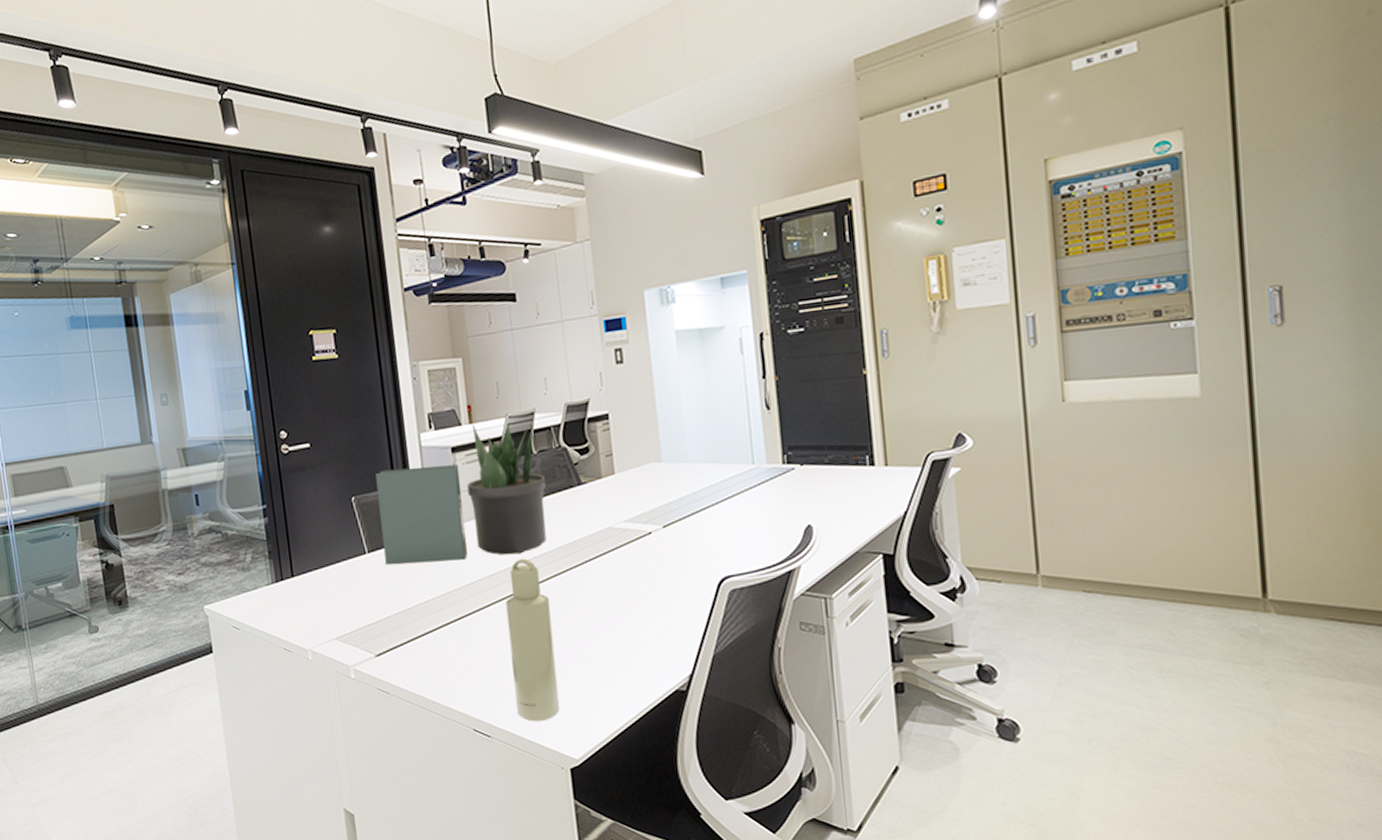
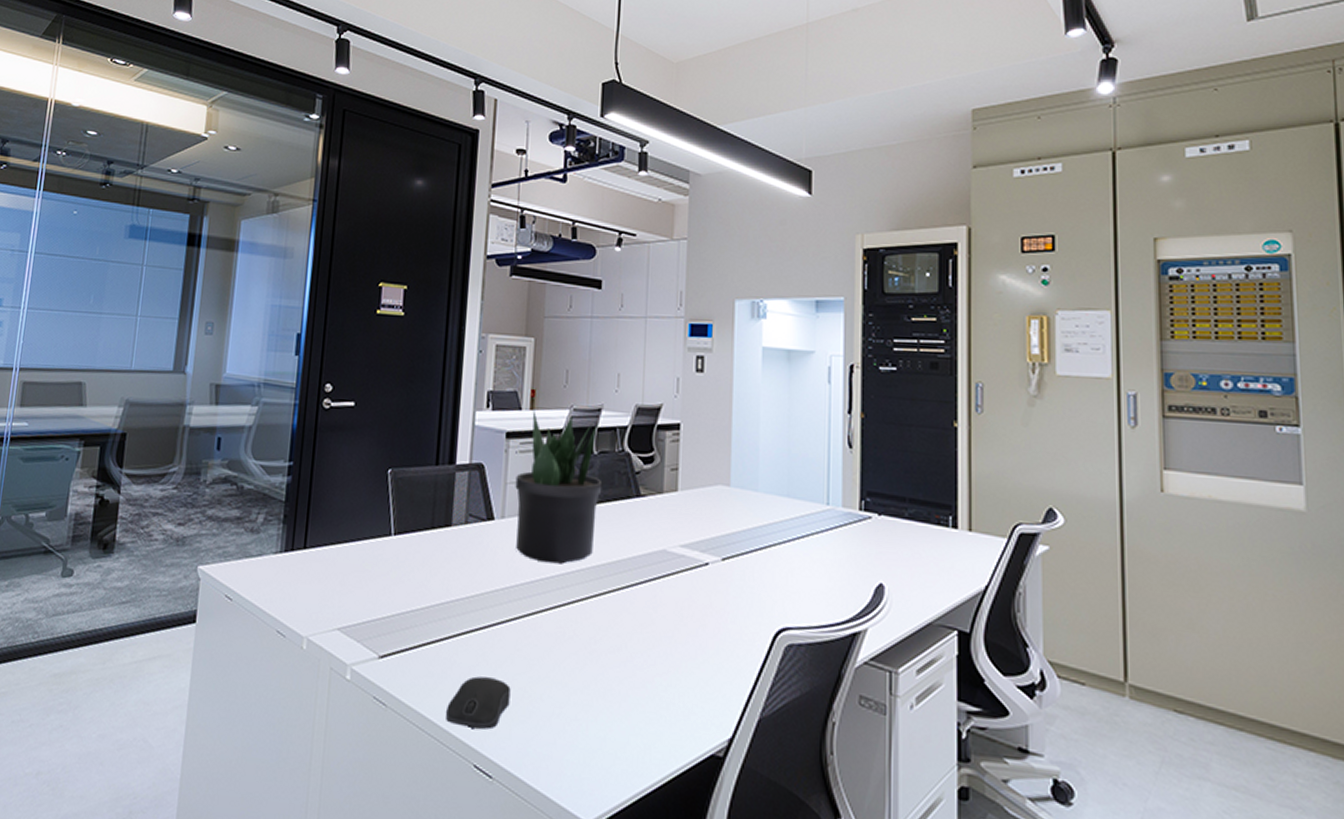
binder: present [375,464,468,565] -> none [411,444,511,561]
computer mouse: none [441,657,495,701] -> present [445,676,511,730]
bottle: present [505,558,561,722] -> none [526,569,584,769]

